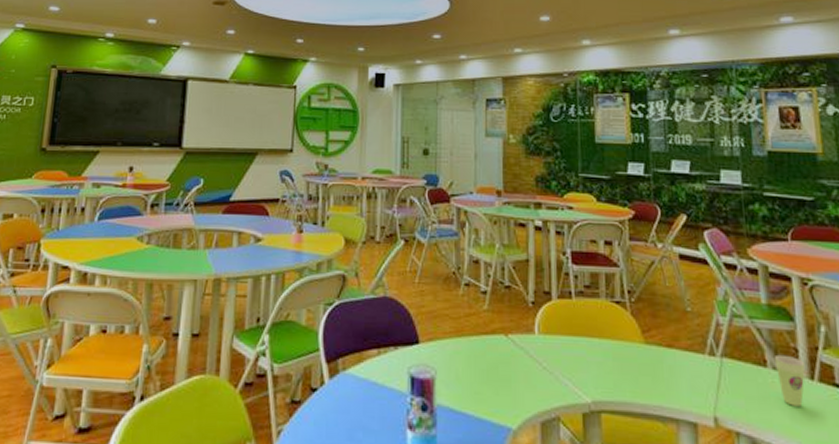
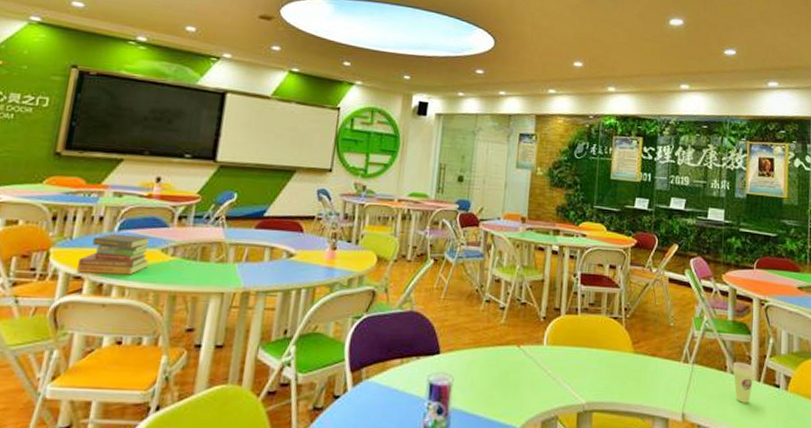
books: none [64,223,127,264] -> present [77,233,149,275]

